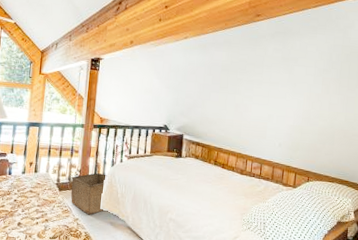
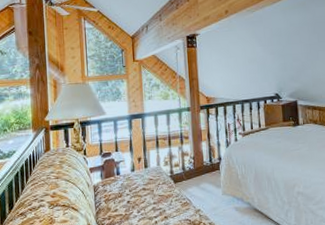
storage bin: present [70,173,107,215] -> none [185,157,226,204]

